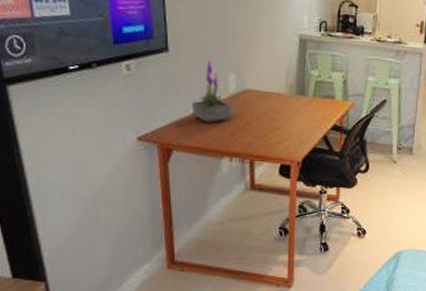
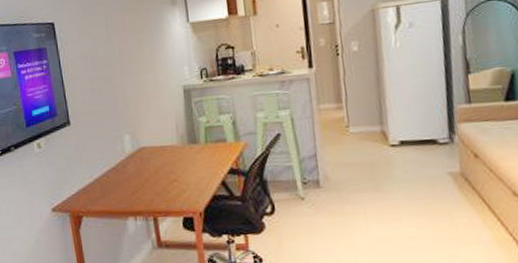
potted plant: present [192,58,231,123] -> none [95,124,130,186]

